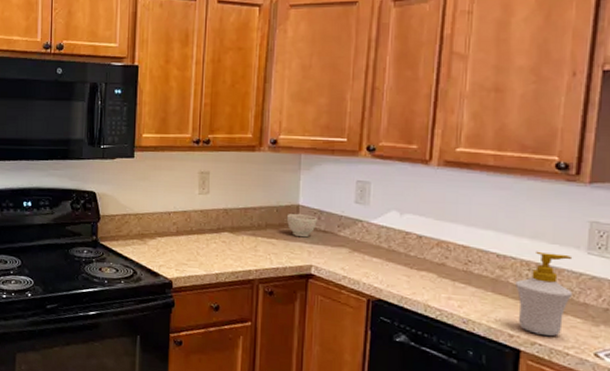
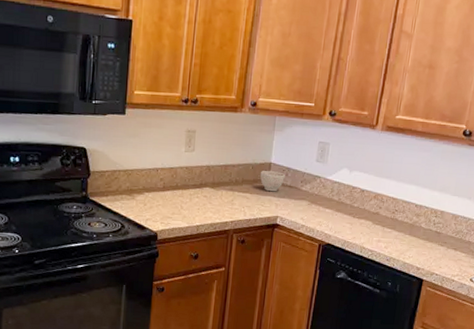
soap bottle: present [516,251,573,337] -> none [424,201,466,268]

